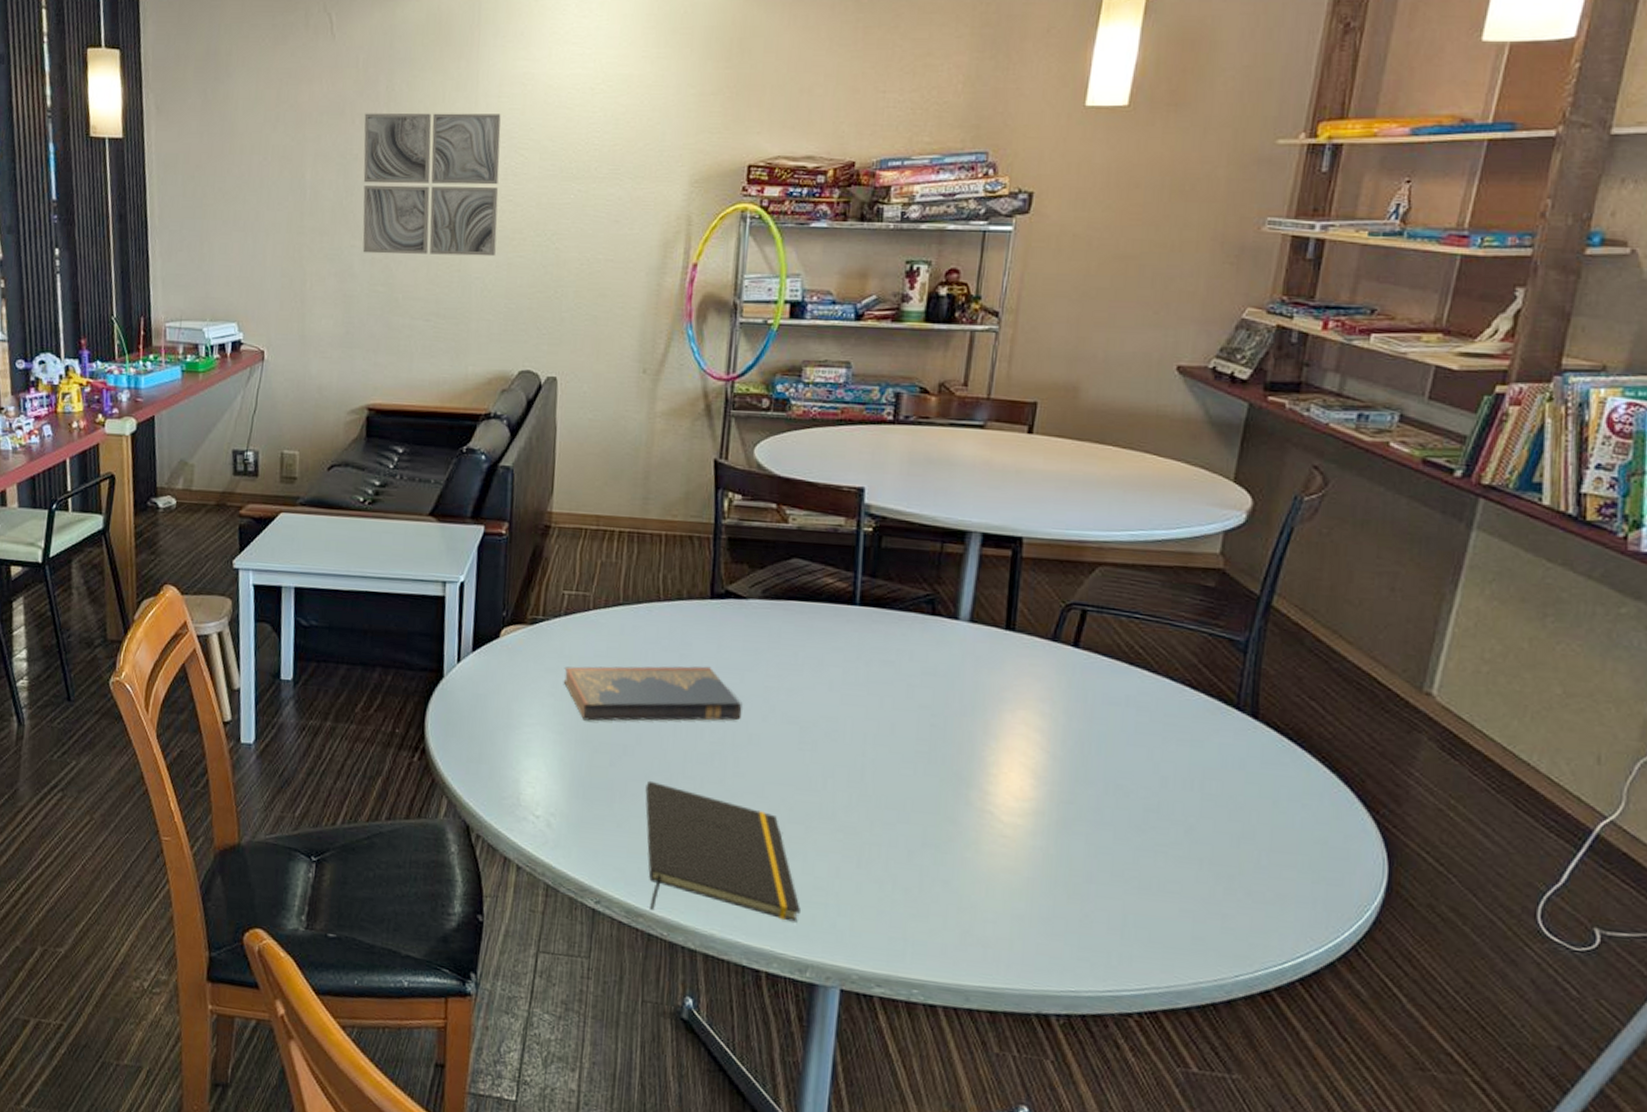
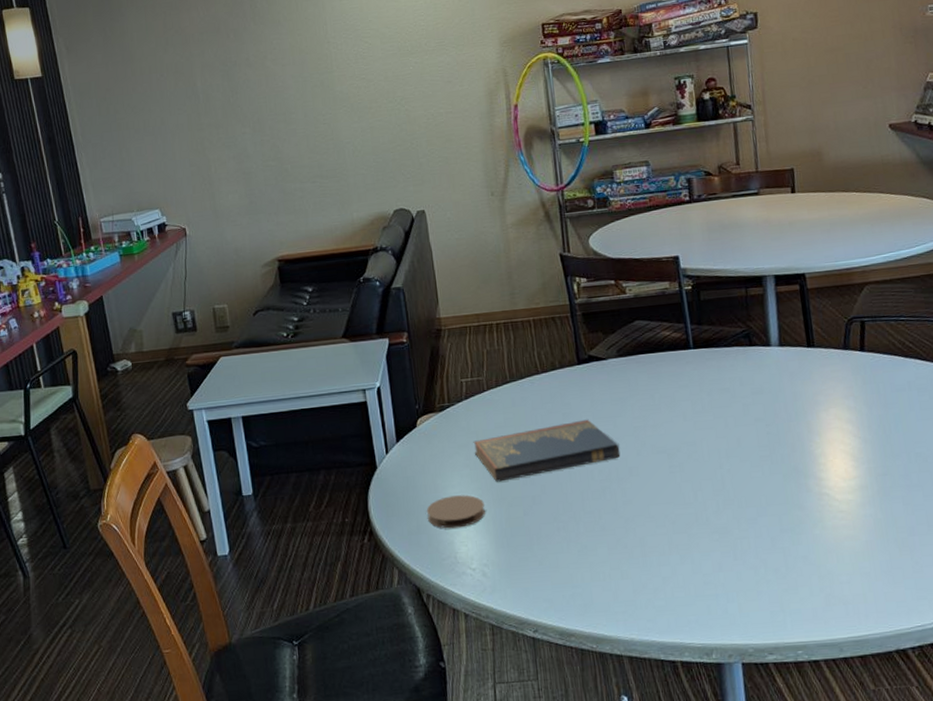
wall art: present [362,113,501,257] -> none [236,13,359,137]
coaster: none [493,726,565,766] -> present [426,495,486,529]
notepad: present [645,780,800,923] -> none [556,521,698,629]

